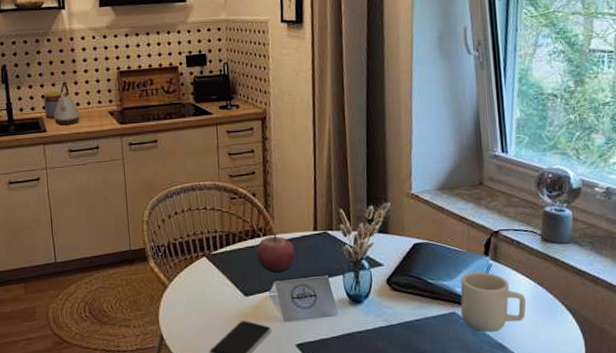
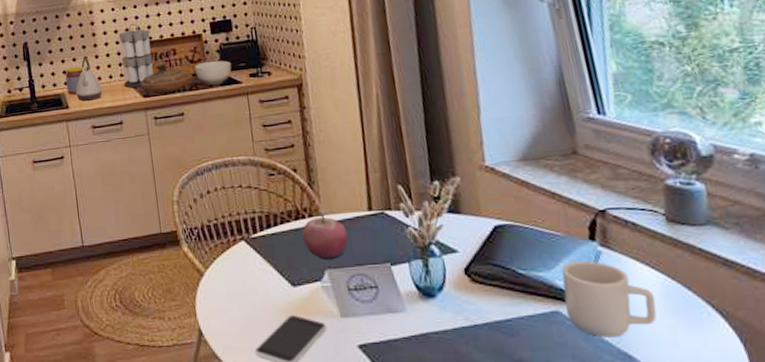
spice rack: none [98,52,131,115] -> present [118,23,153,88]
decorative bowl: none [117,91,167,122] -> present [140,61,193,94]
bowl: none [169,92,204,116] -> present [194,60,232,86]

